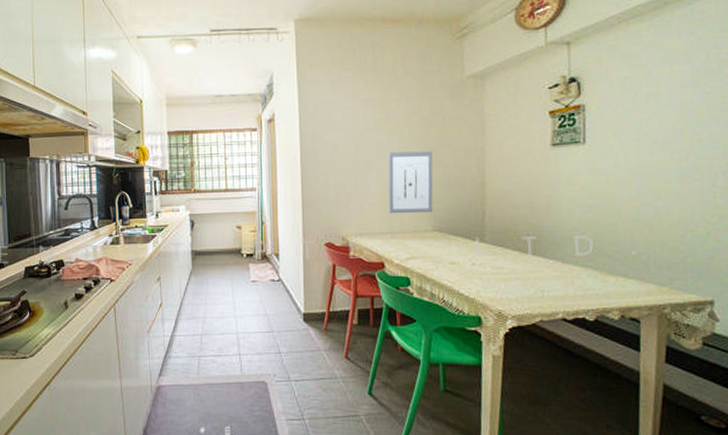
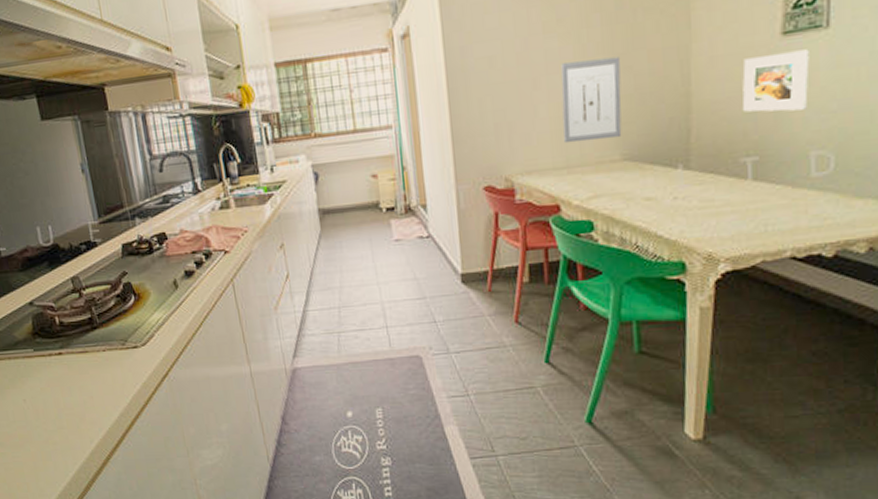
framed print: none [523,158,572,204] -> present [742,49,810,112]

